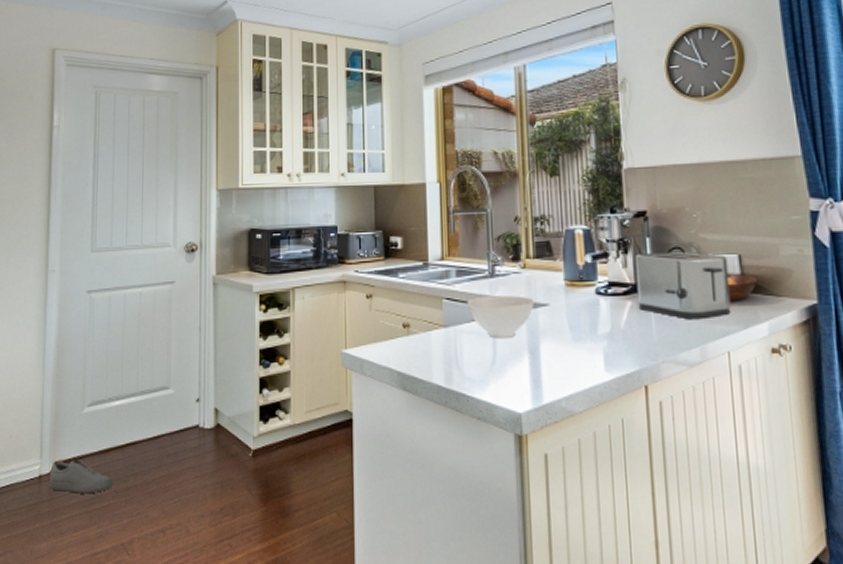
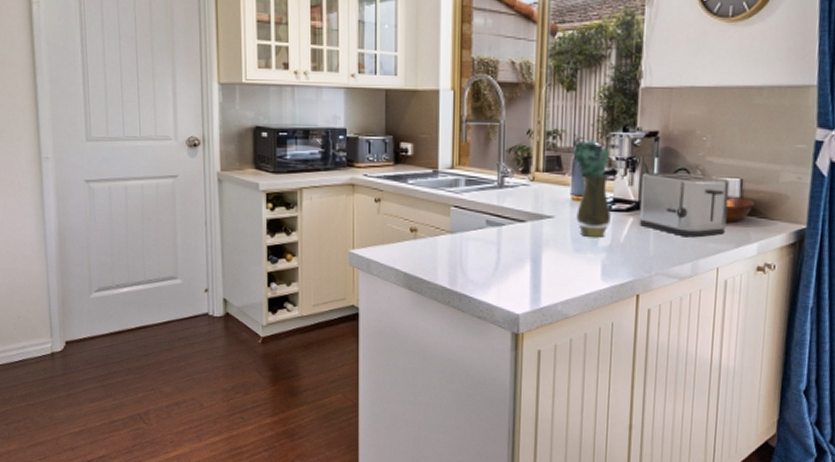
shoe: present [48,459,113,494] -> none [61,339,125,371]
bowl: present [467,296,535,339] -> none [474,206,541,247]
vase: none [560,219,608,326] -> present [571,134,611,238]

